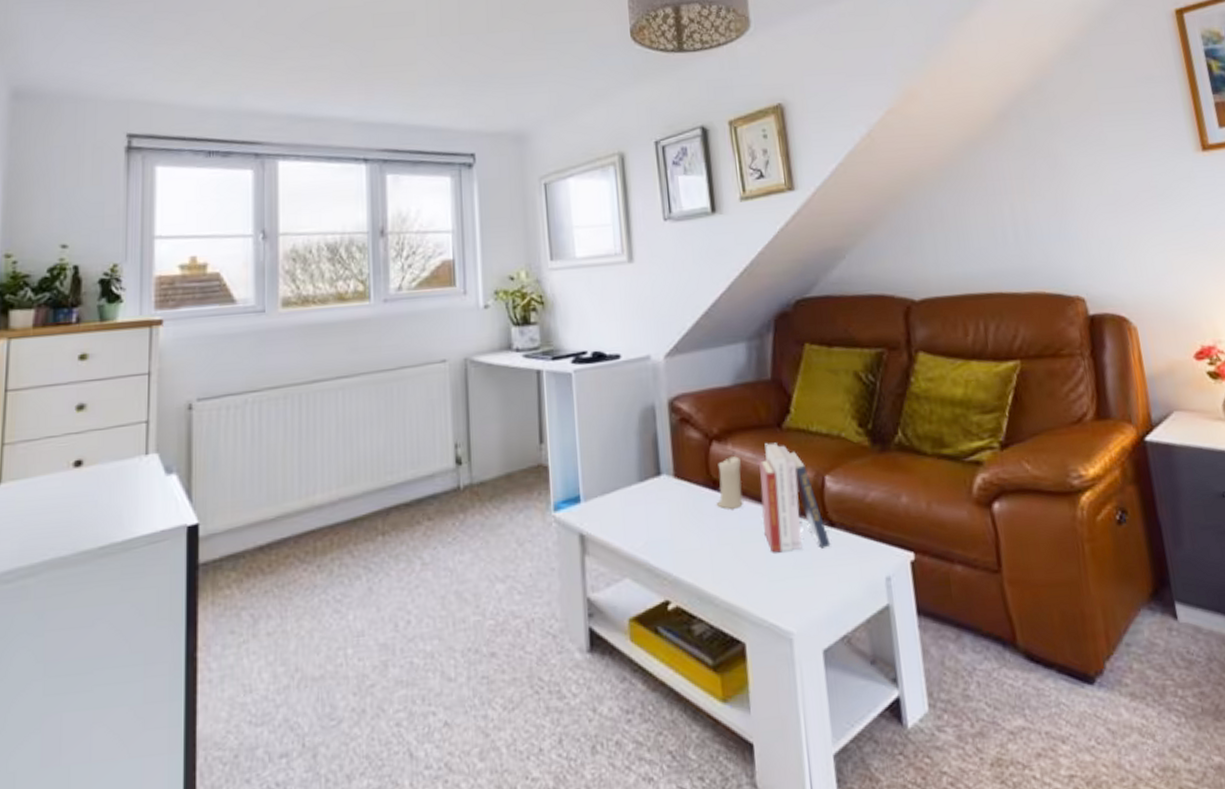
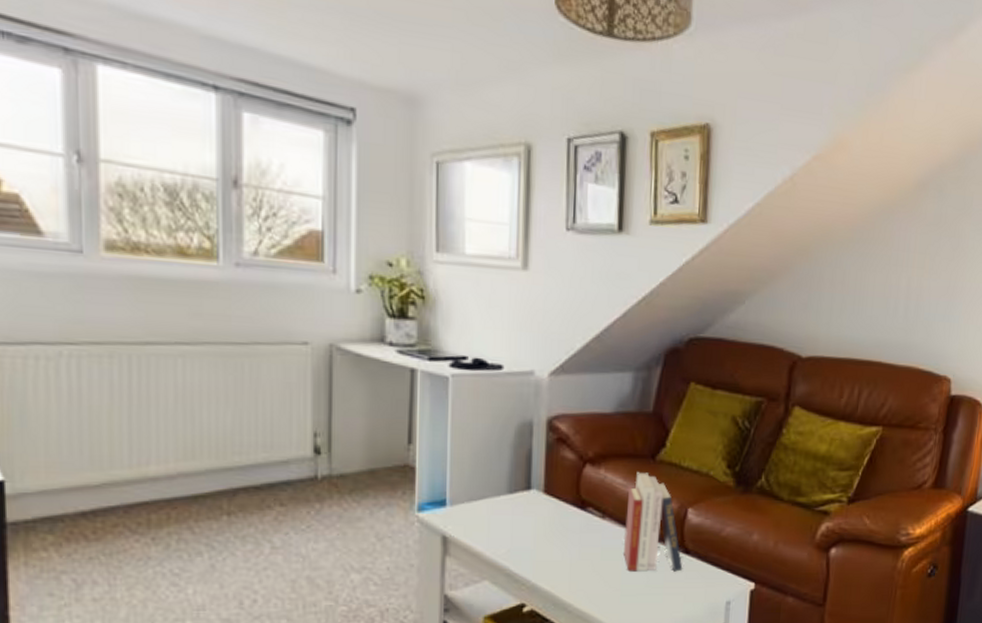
candle: present [717,456,743,510] -> none [583,480,611,530]

